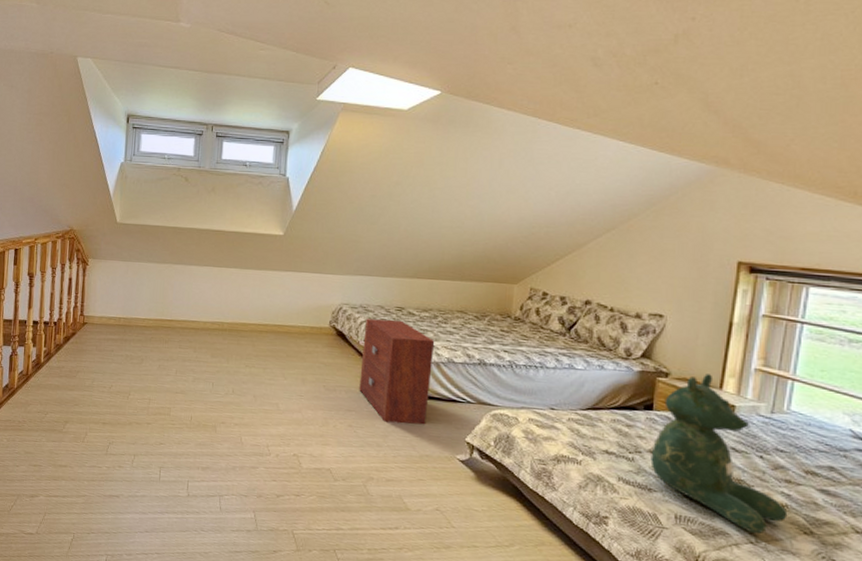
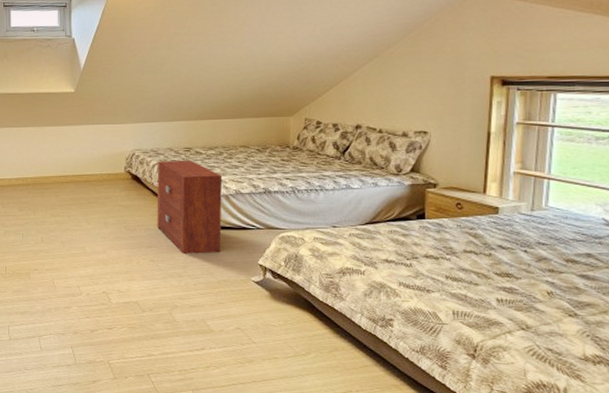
teddy bear: present [650,374,788,535] -> none [426,181,553,321]

